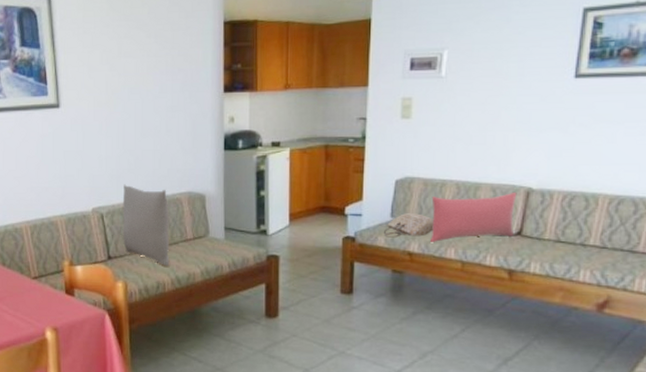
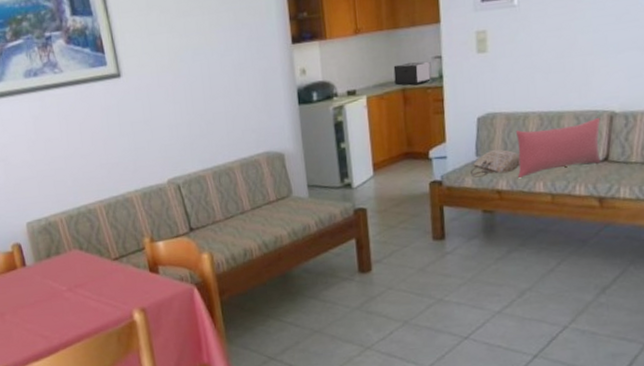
pillow: present [122,184,170,267] -> none [198,151,255,232]
toaster: none [318,120,355,143] -> present [393,61,432,86]

